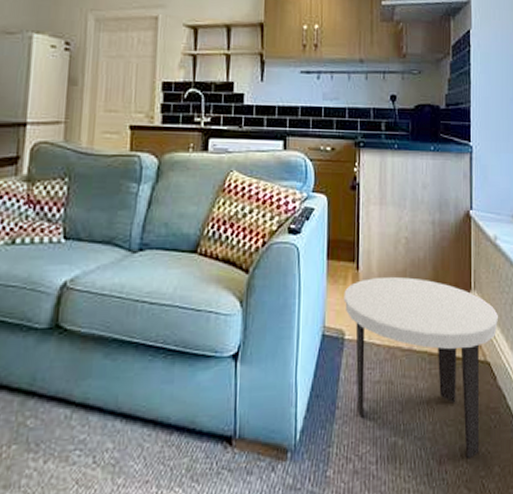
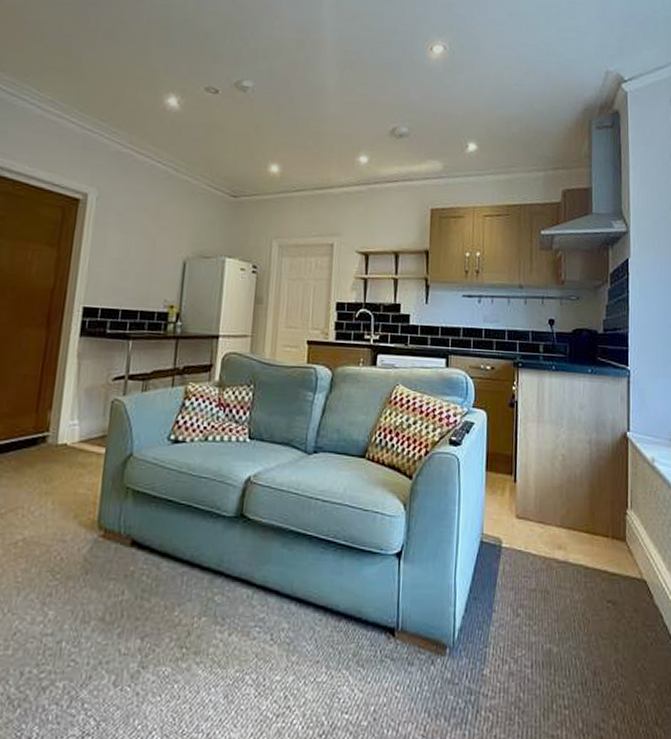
side table: present [343,276,499,459] -> none [501,490,656,673]

